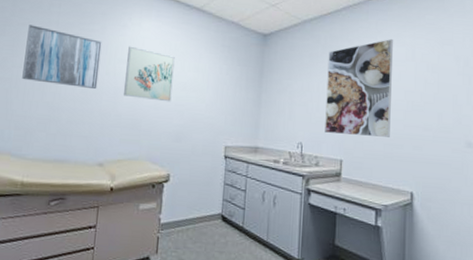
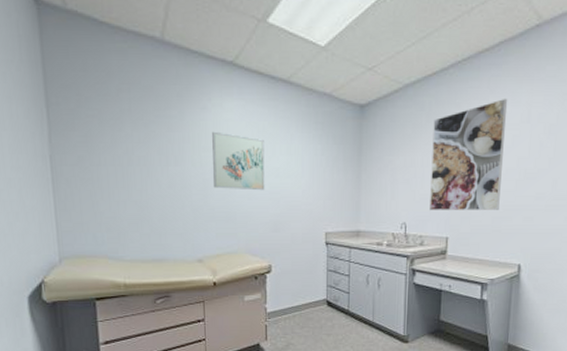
wall art: present [22,25,102,90] -> none [99,116,185,184]

